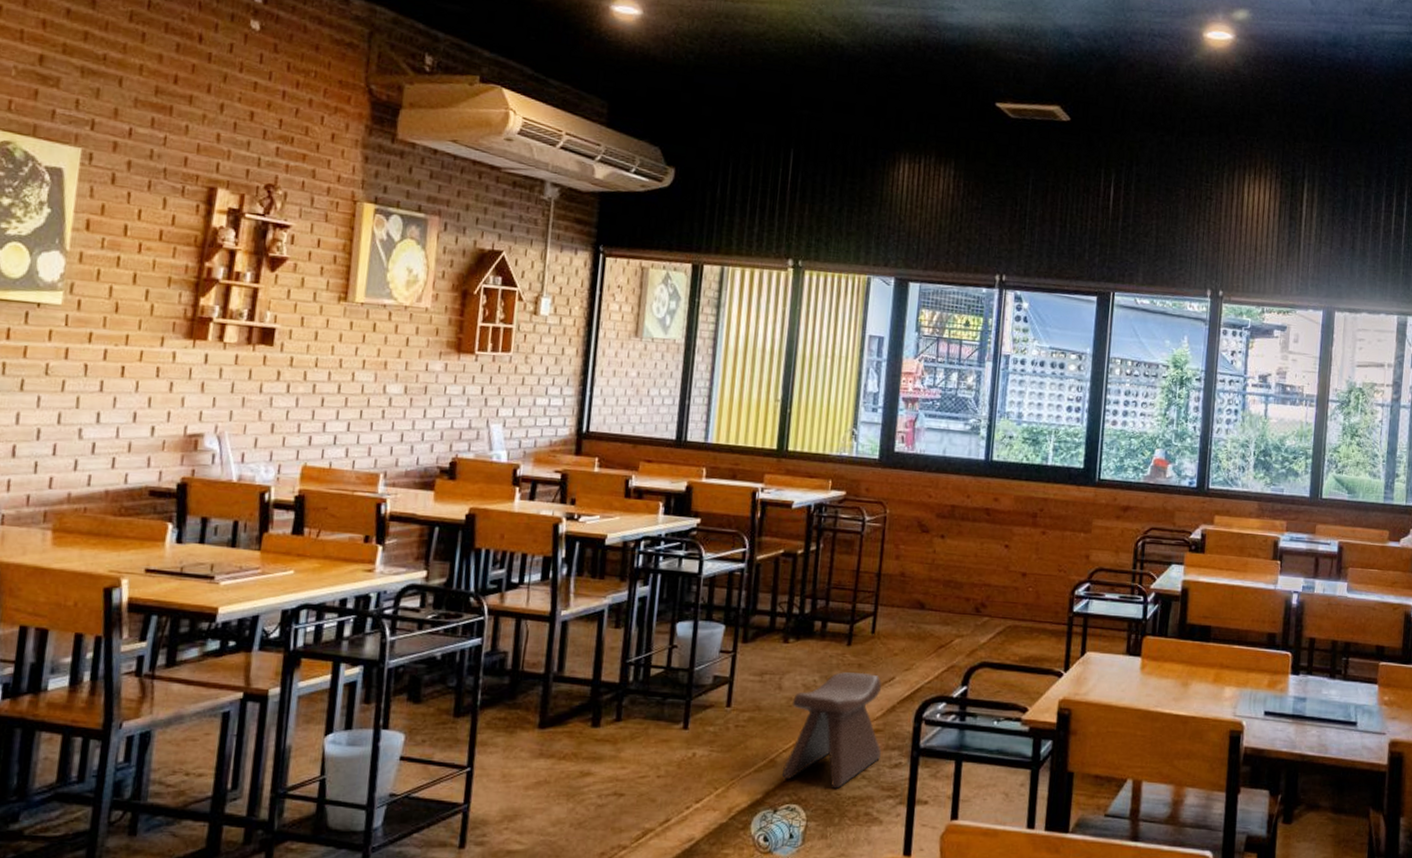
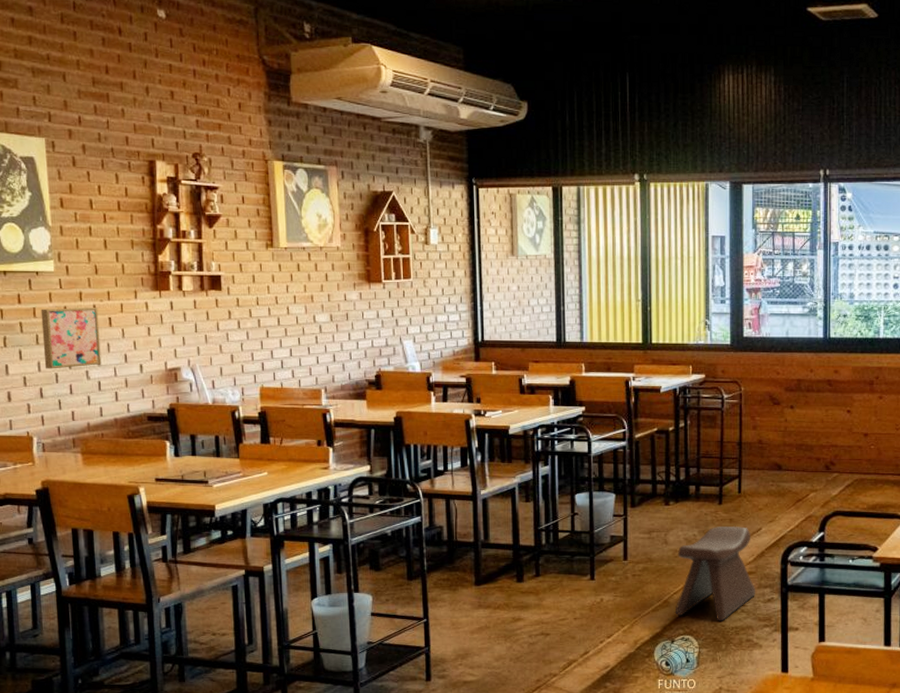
wall art: none [25,348,110,424] -> present [40,308,102,369]

